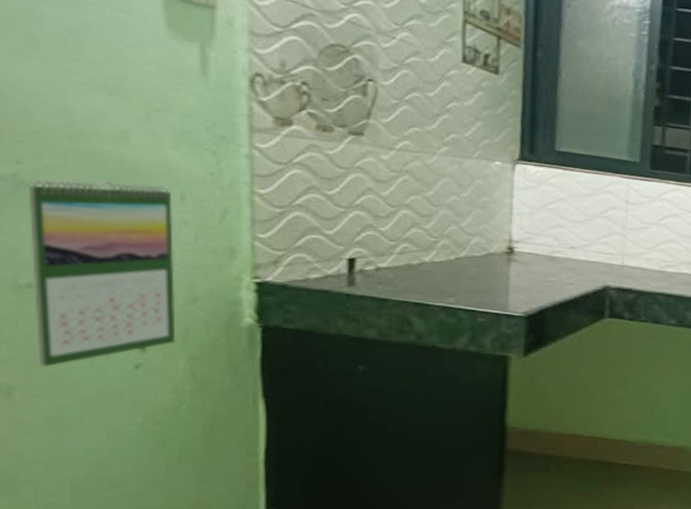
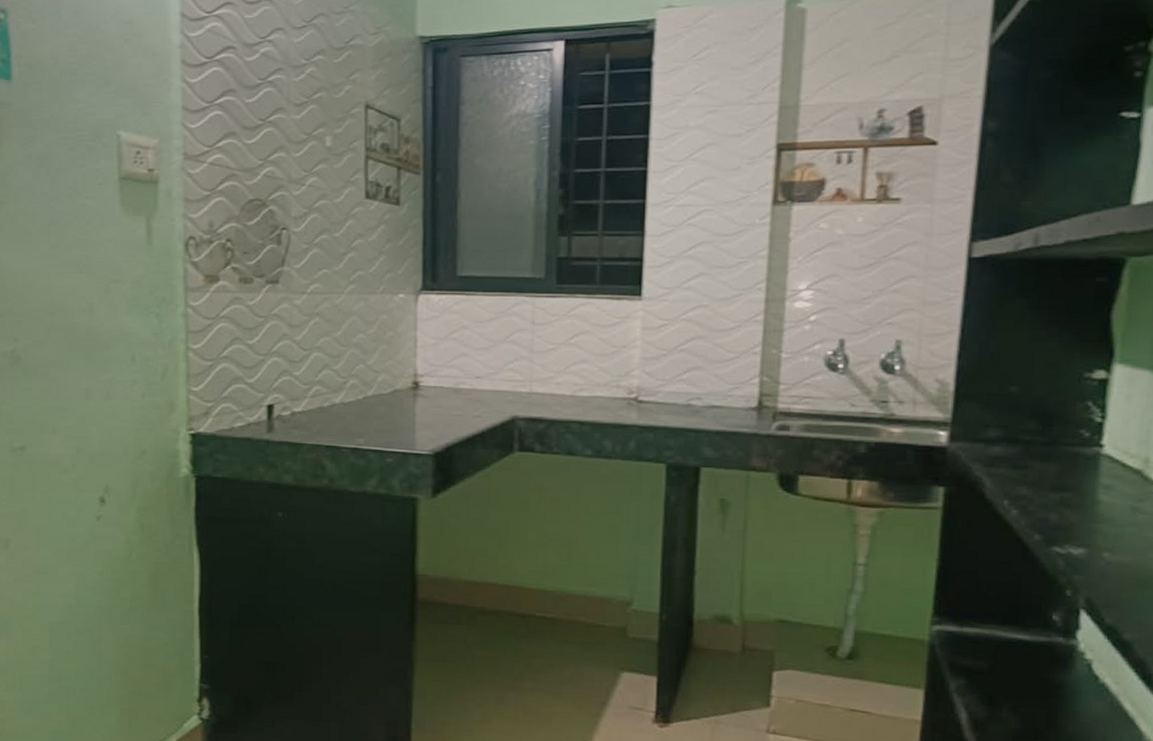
calendar: present [28,180,176,367] -> none [22,349,128,521]

